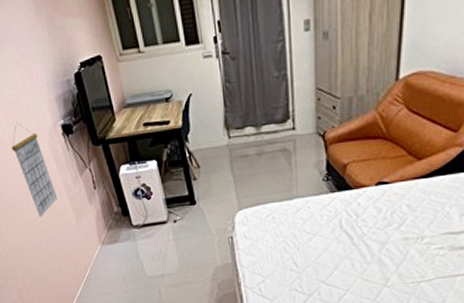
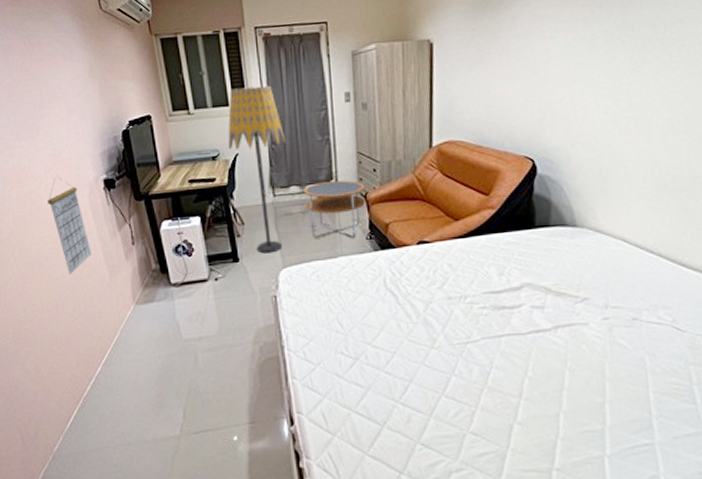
floor lamp: none [180,15,241,196] -> present [228,85,287,254]
side table: none [259,119,323,181] -> present [304,180,366,239]

